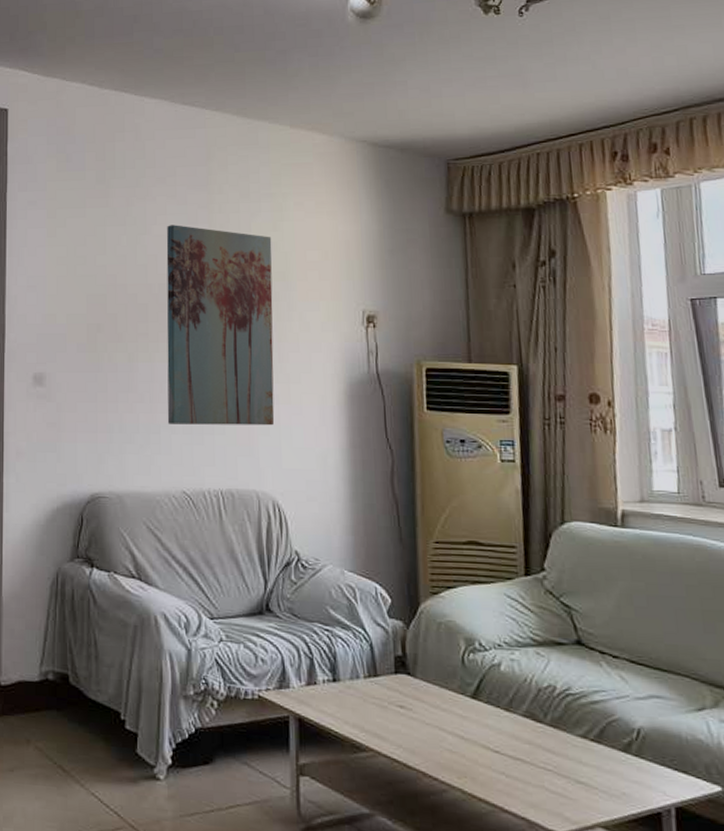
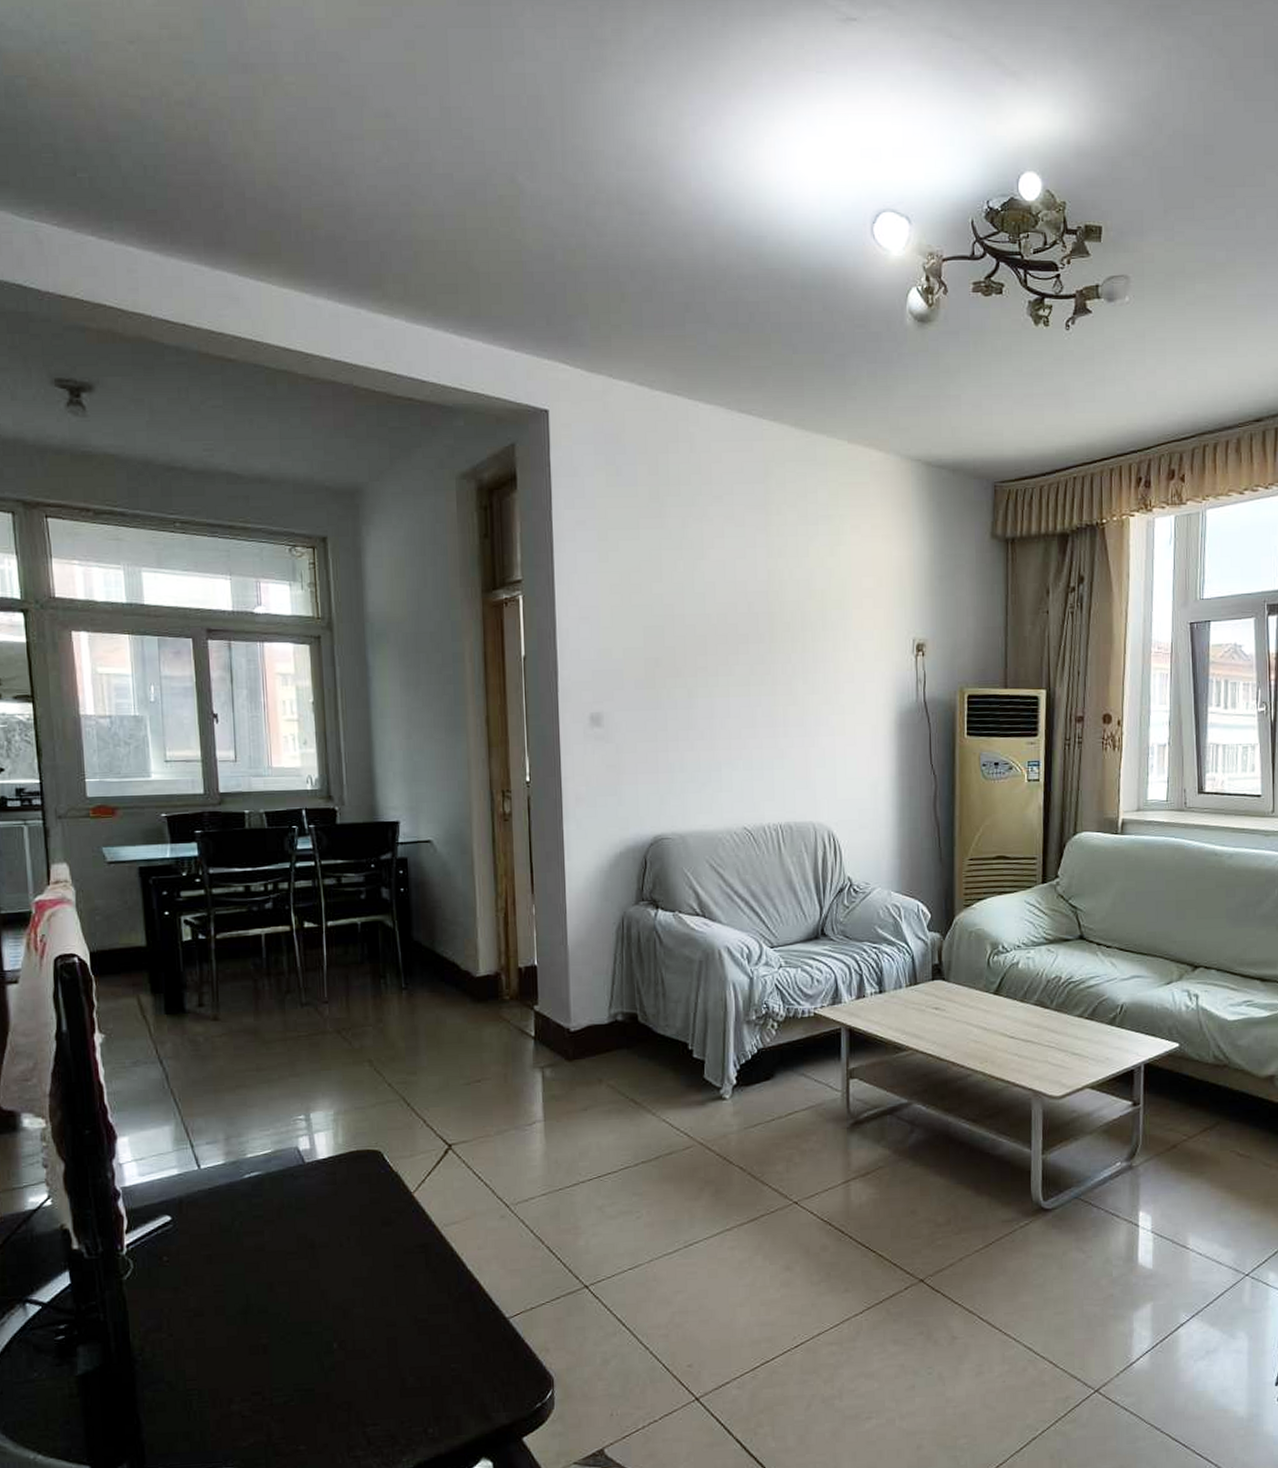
wall art: present [166,225,275,426] -> none [724,549,830,761]

